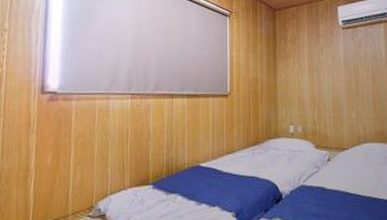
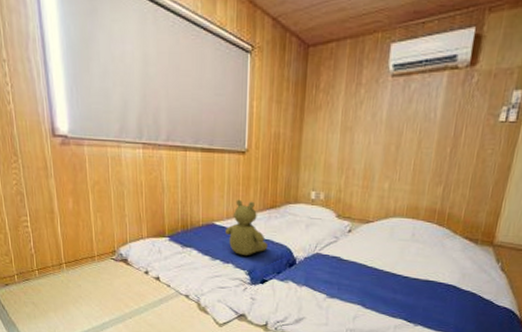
stuffed bear: none [211,139,254,197] -> present [225,199,268,256]

